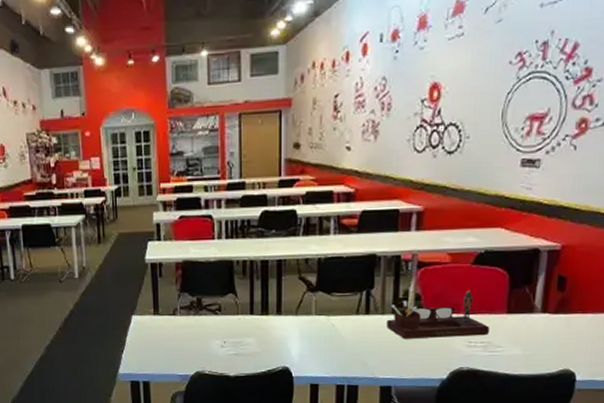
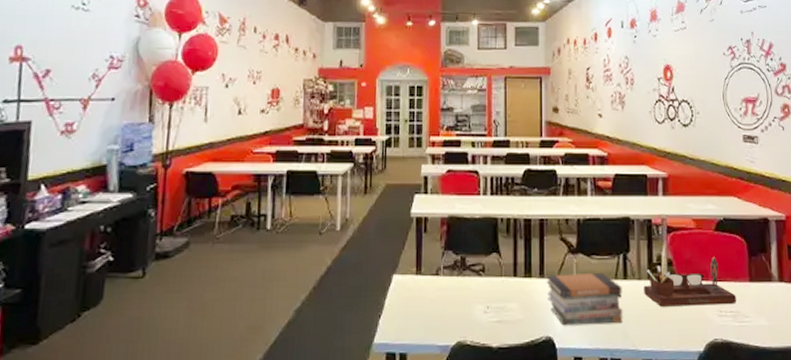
book stack: none [283,308,364,357] -> present [546,272,623,326]

